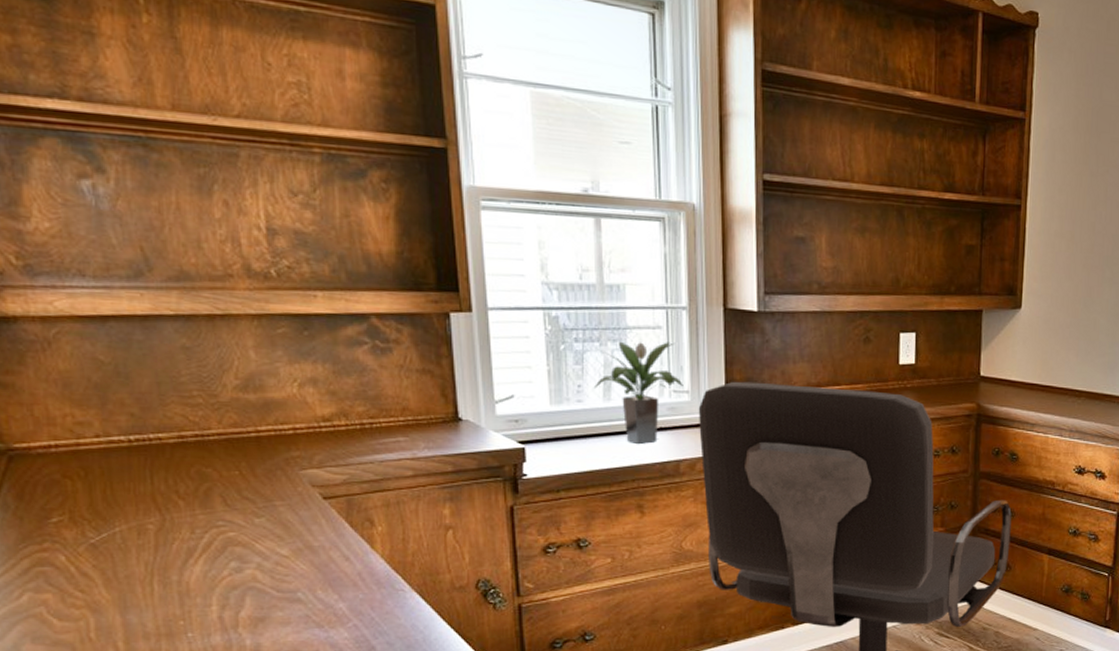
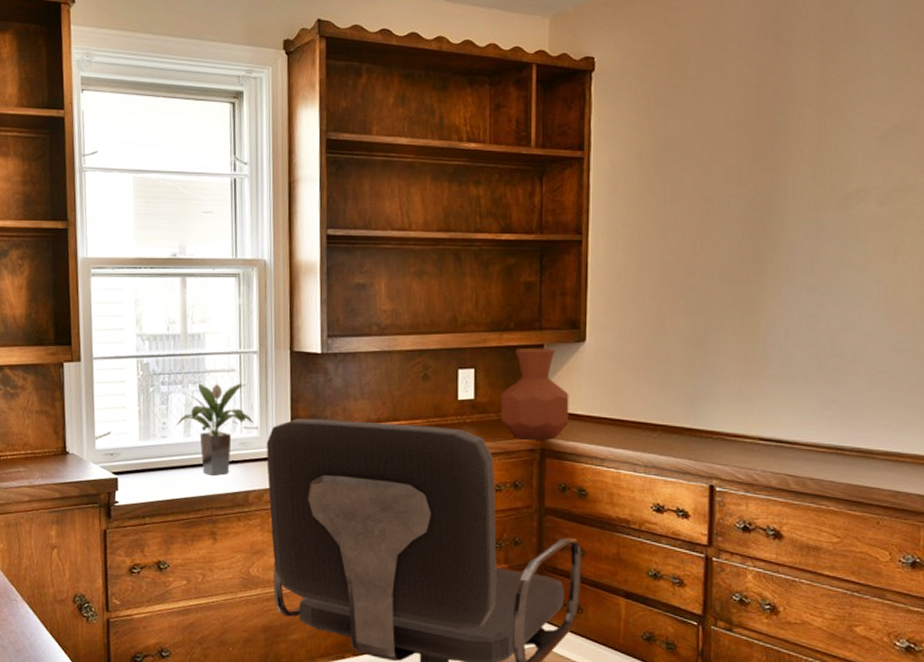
vase: none [940,312,1005,407] -> present [500,347,569,442]

